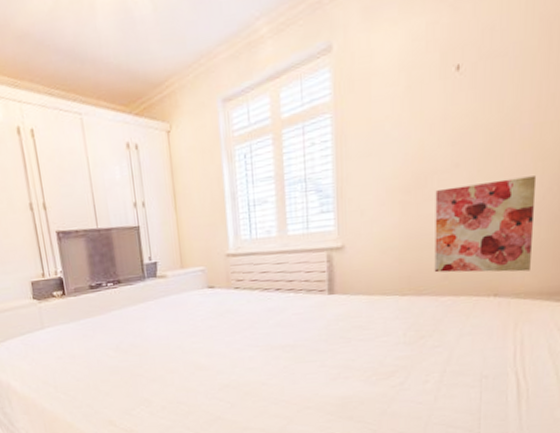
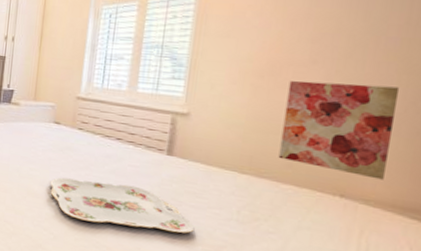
serving tray: none [216,333,366,382] -> present [50,177,195,234]

